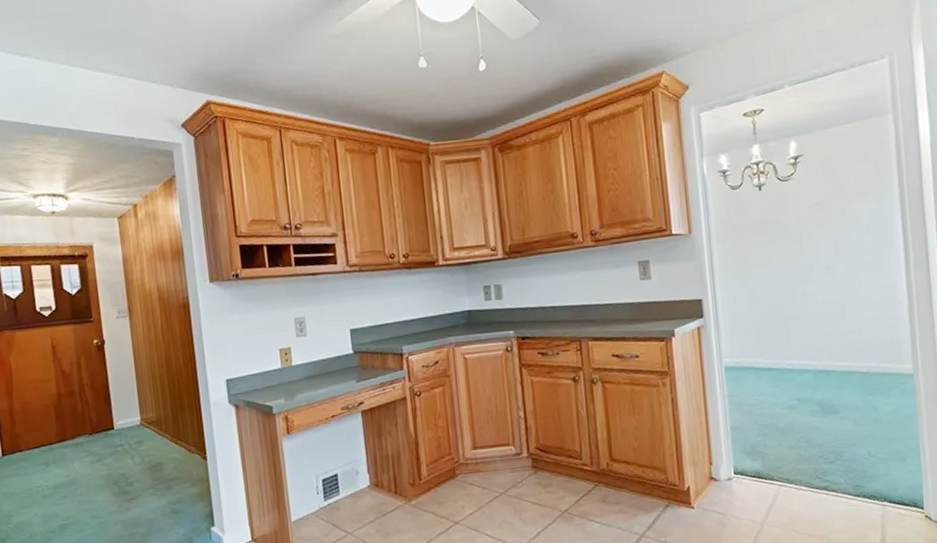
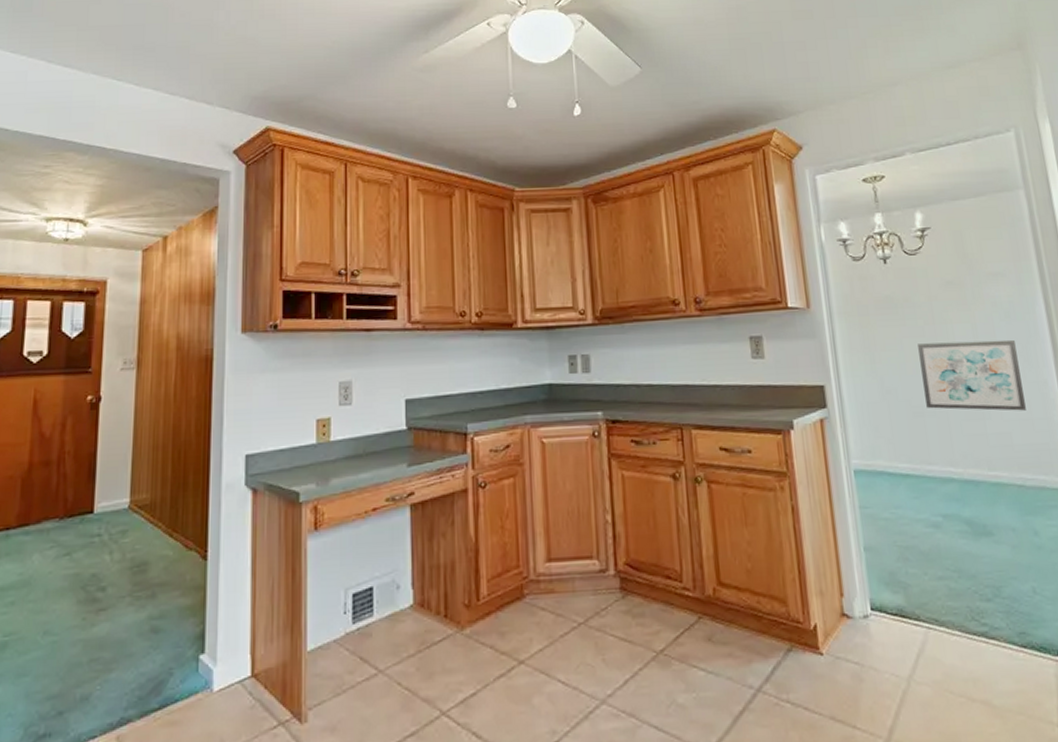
wall art: none [785,251,876,314] -> present [918,339,1026,411]

